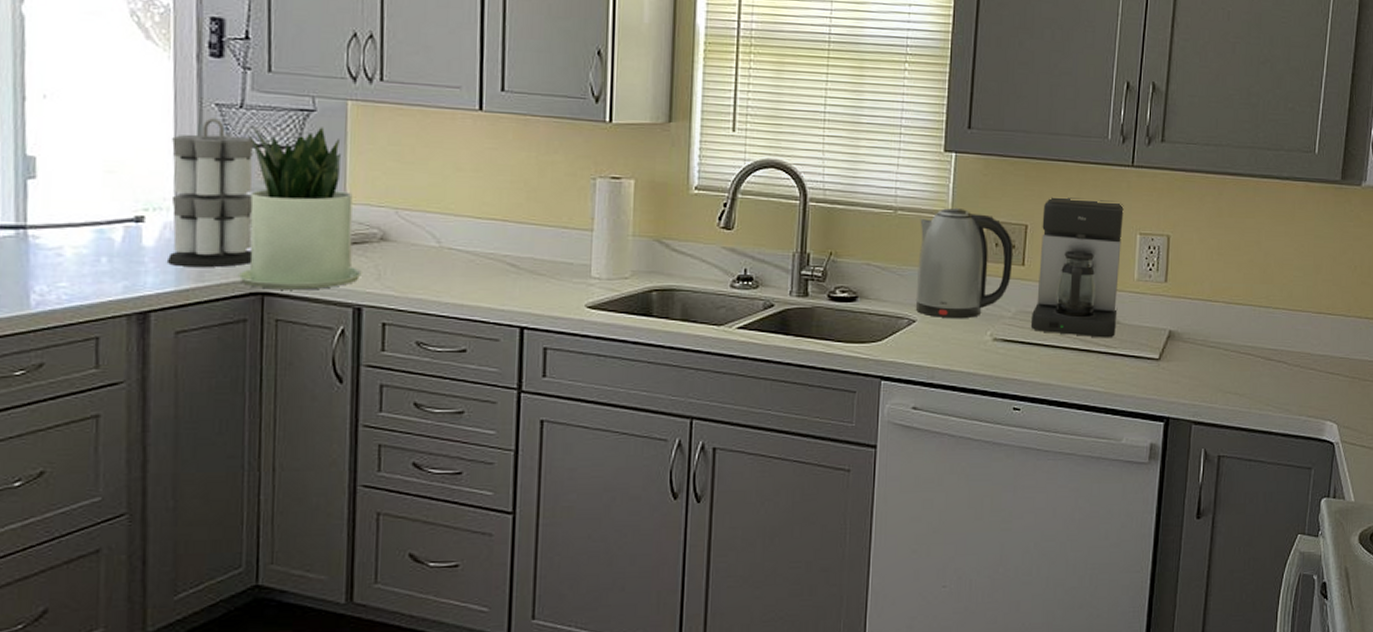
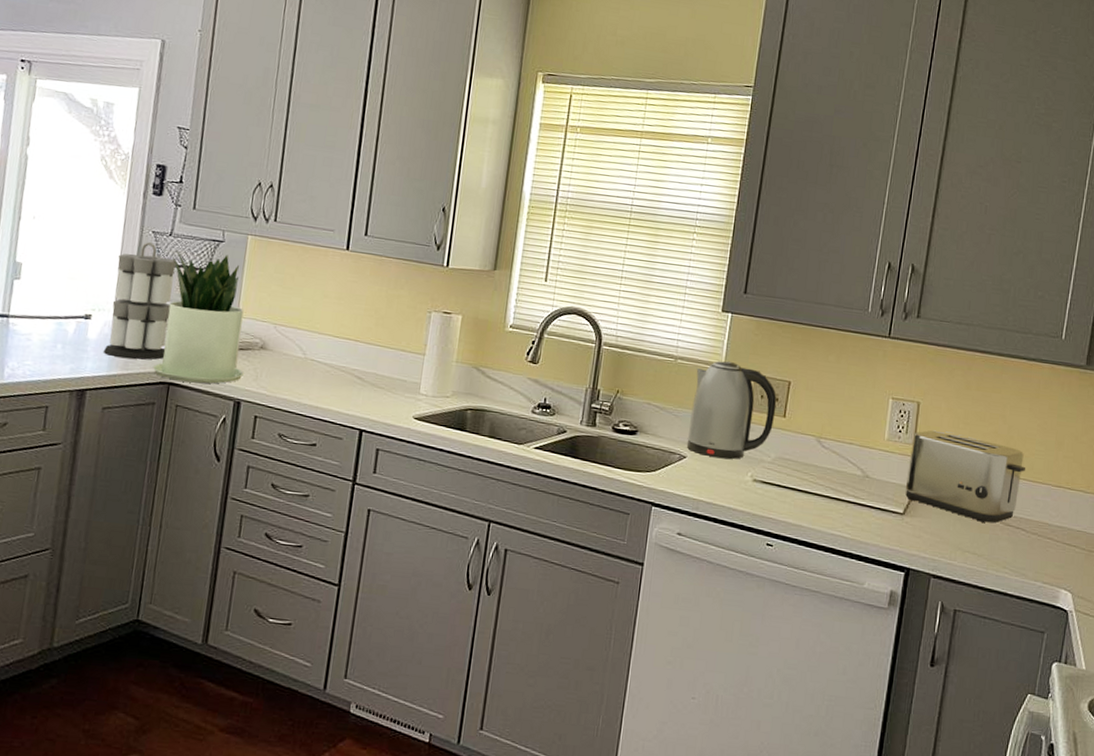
coffee maker: present [1030,197,1124,338] -> none [787,358,879,490]
toaster: none [1159,264,1284,359] -> present [905,430,1025,523]

